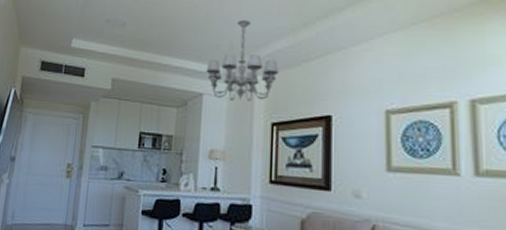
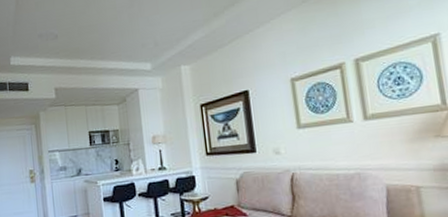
chandelier: present [206,19,279,101] -> none [137,16,200,91]

